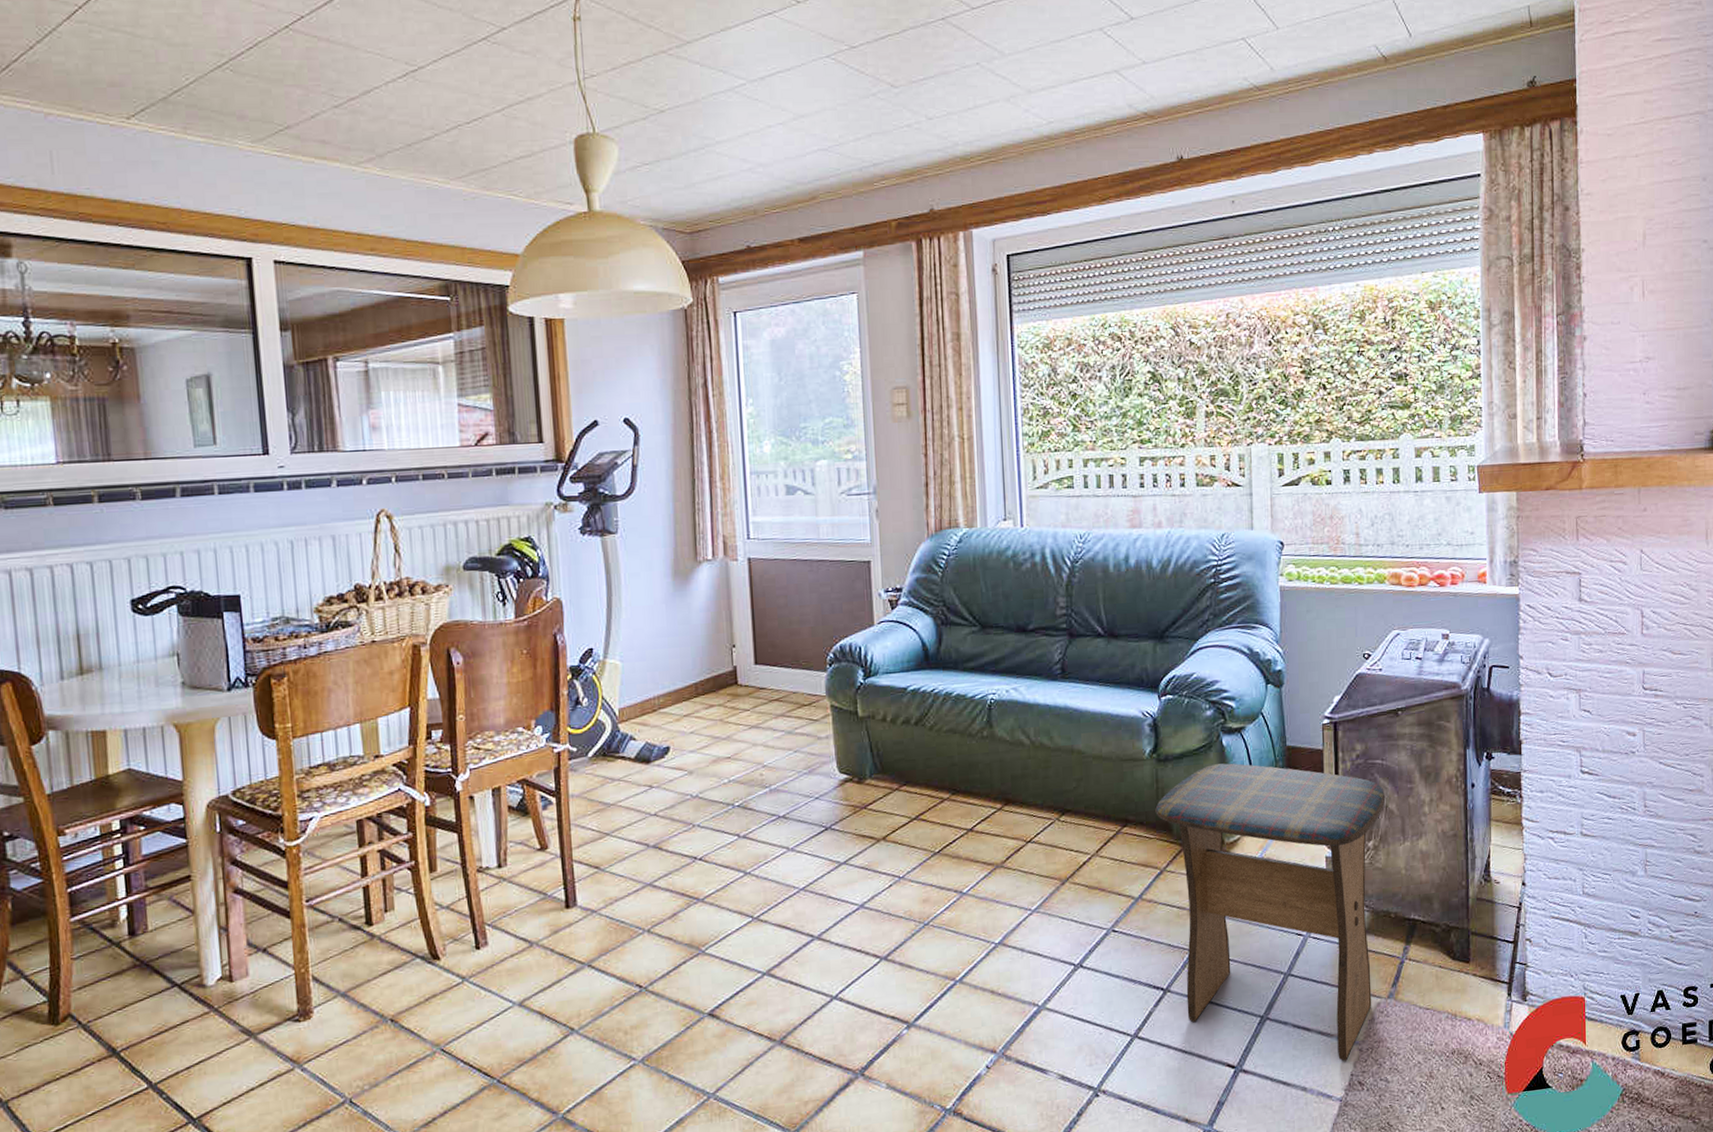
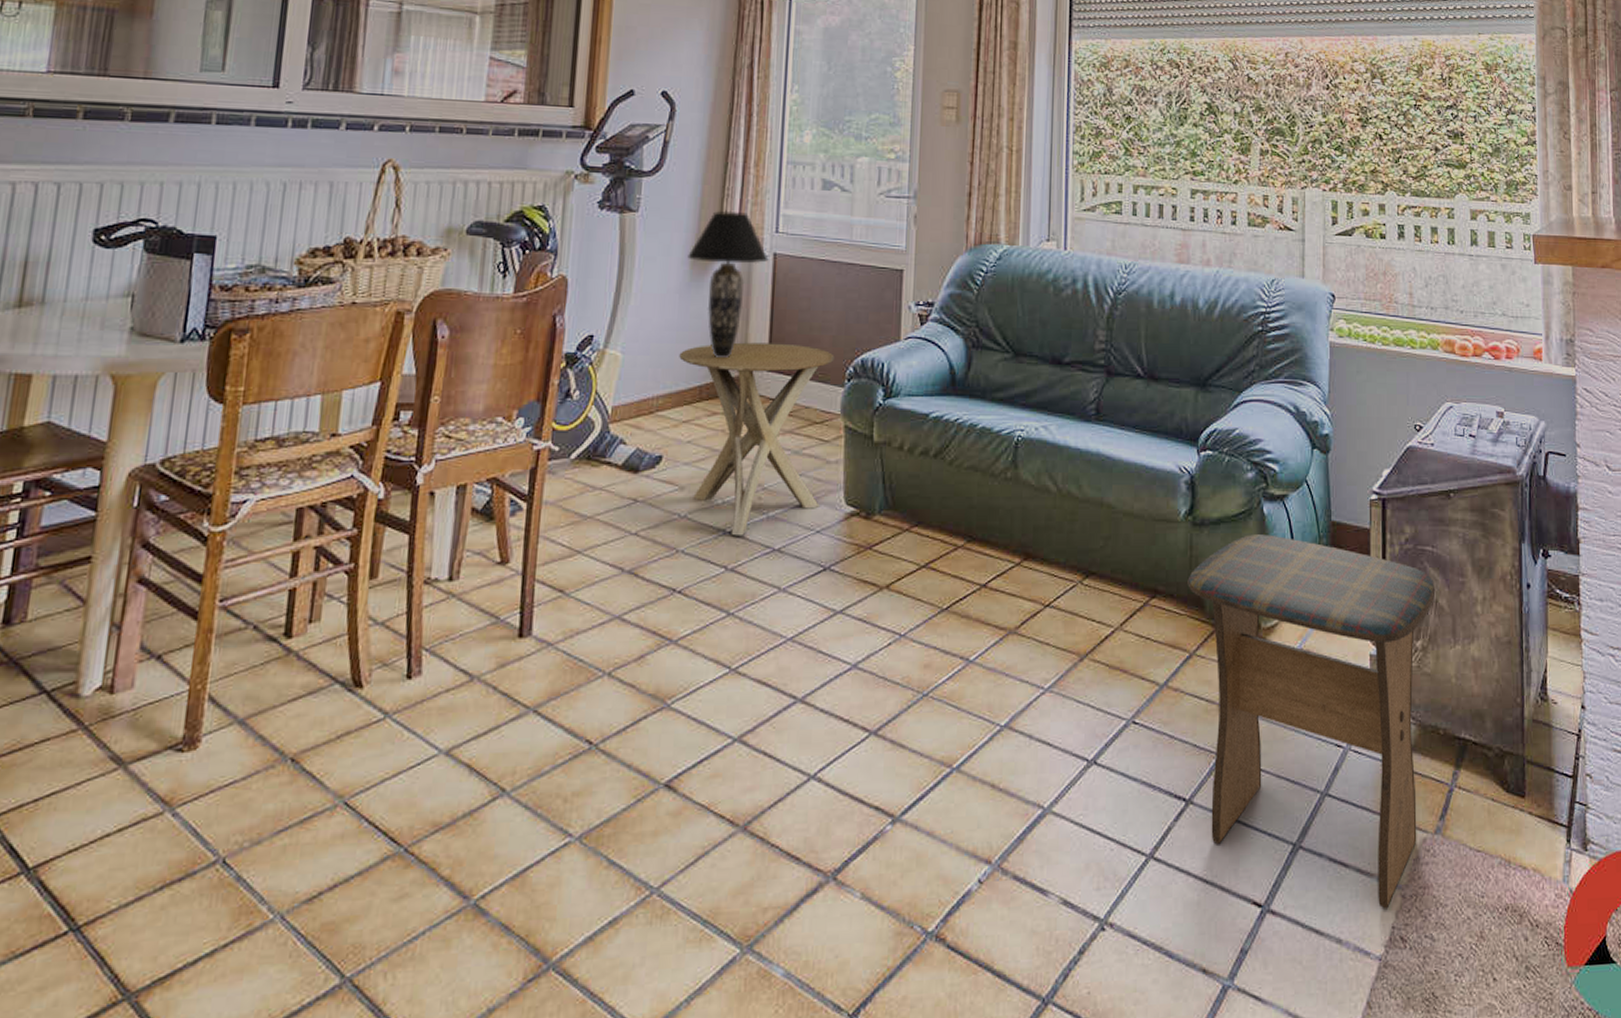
table lamp: none [668,523,744,657] -> present [687,210,769,357]
side table: none [673,638,816,809] -> present [679,342,835,536]

